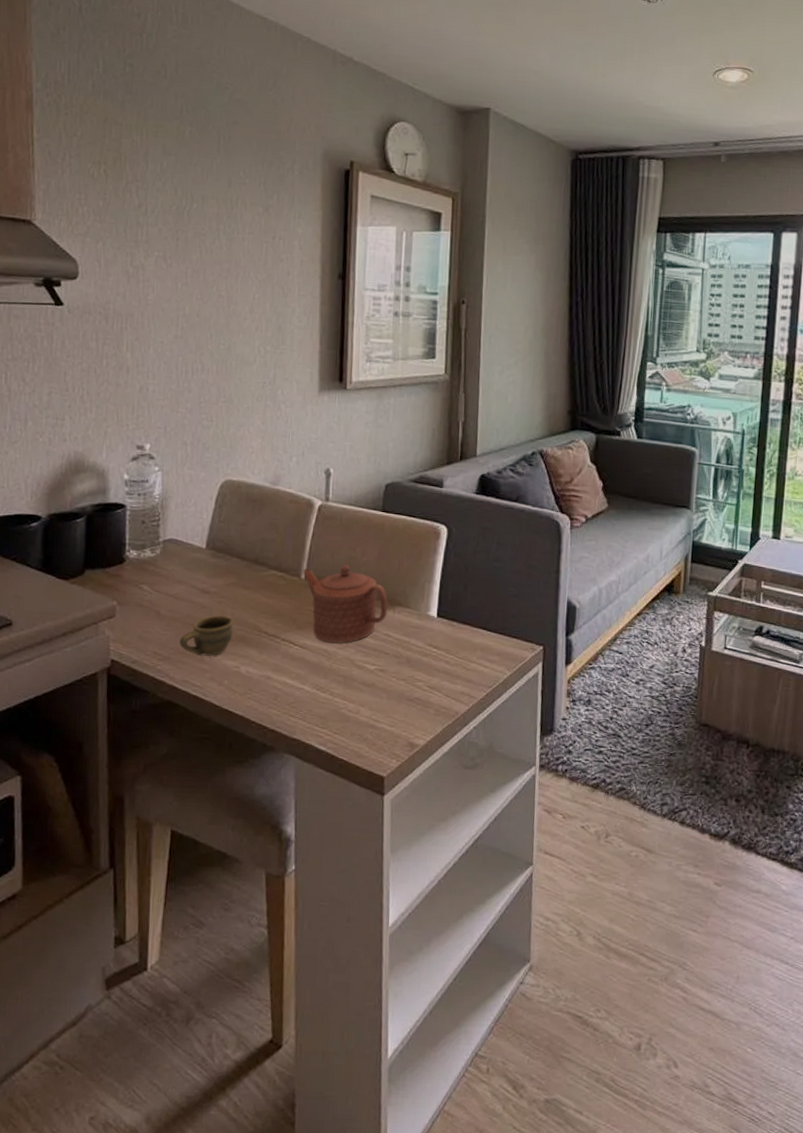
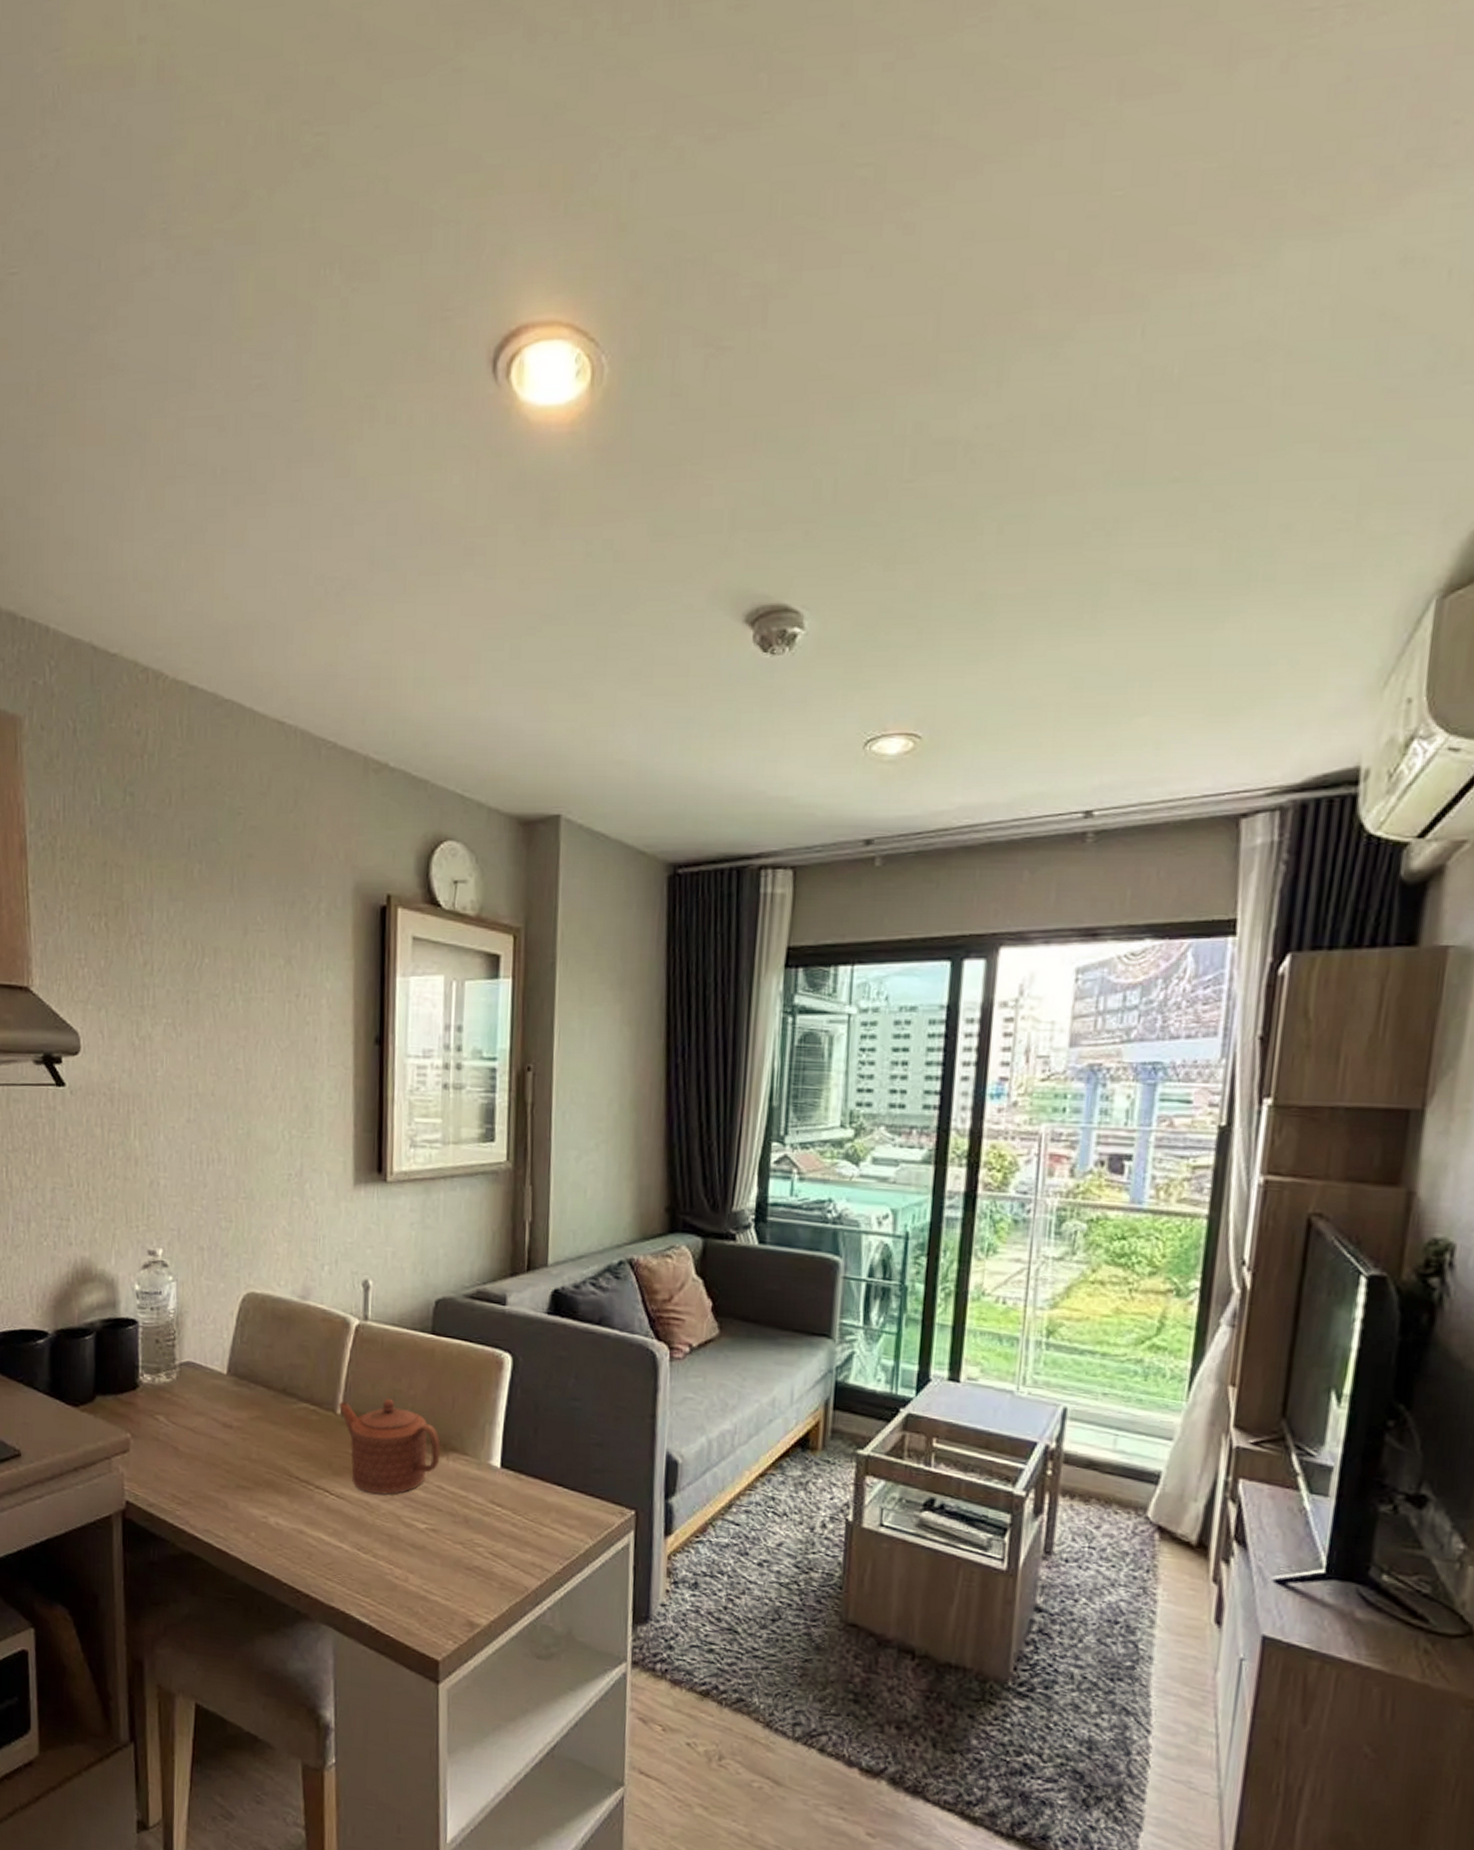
cup: present [178,615,234,656] -> none [199,1454,260,1503]

